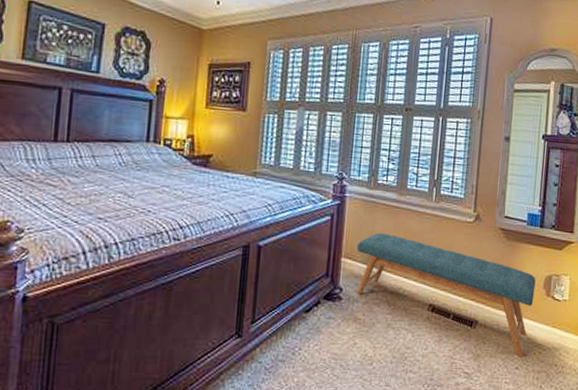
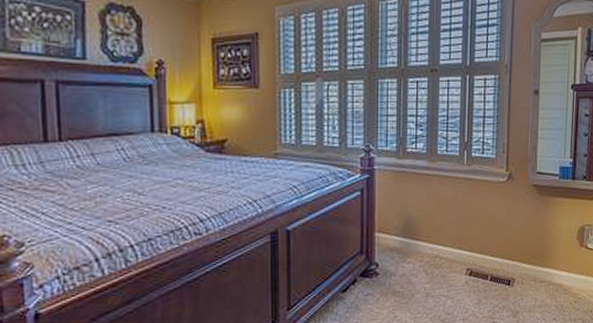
bench: present [356,232,536,358] -> none [390,202,570,309]

